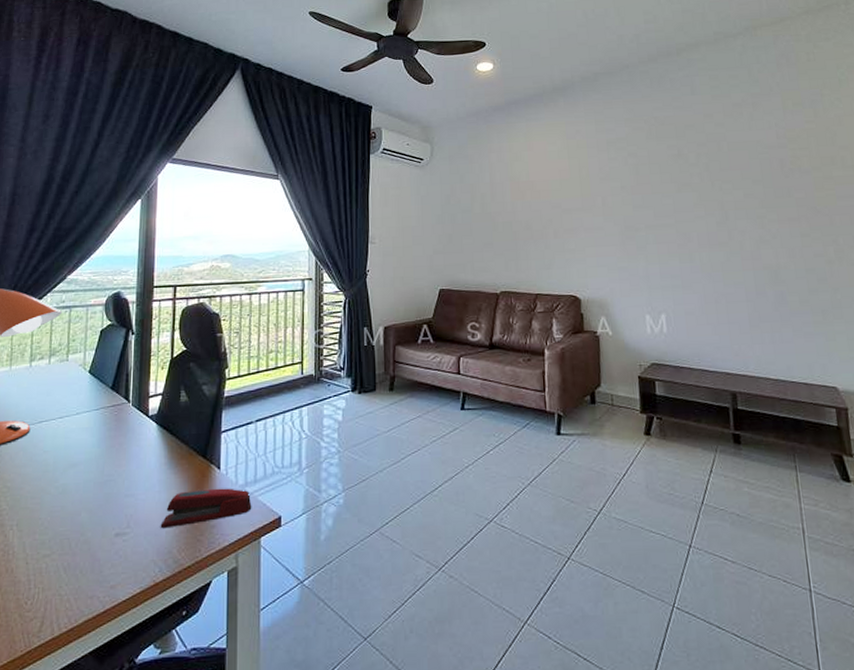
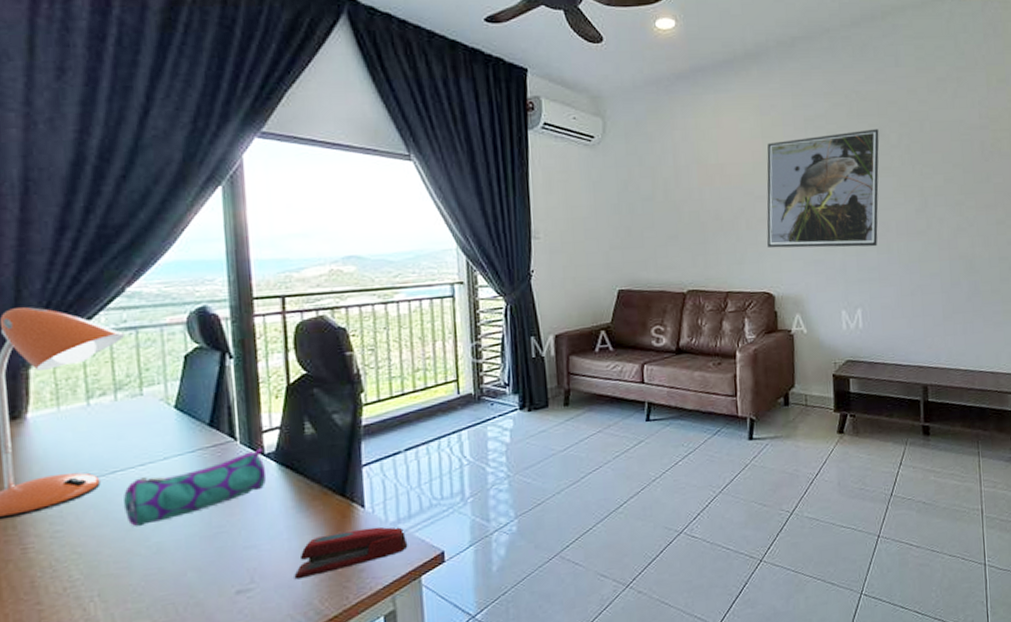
pencil case: none [44,410,149,470] -> present [124,447,267,528]
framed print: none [573,149,680,256] -> present [766,128,879,248]

